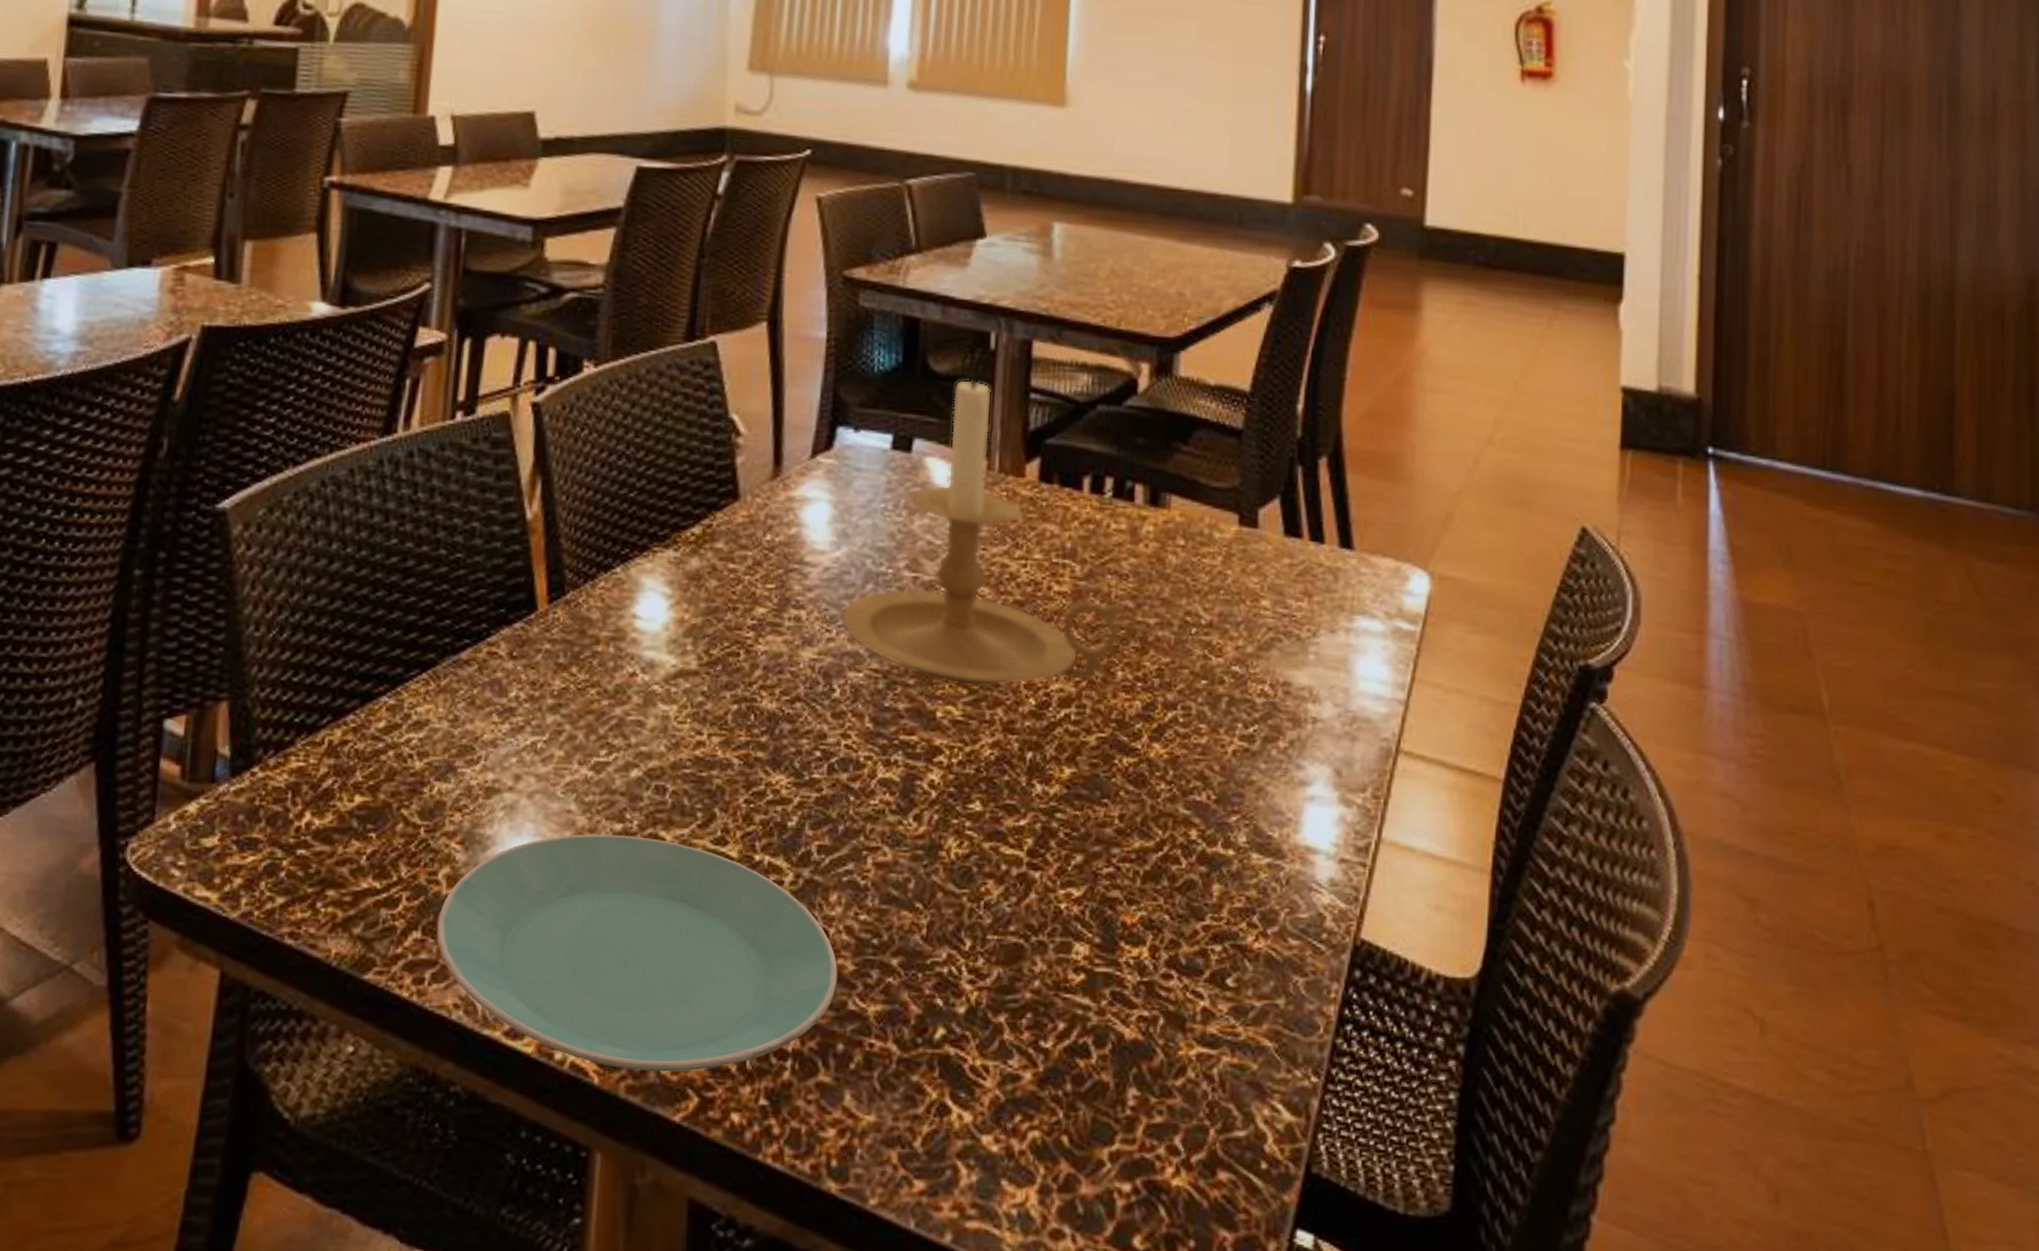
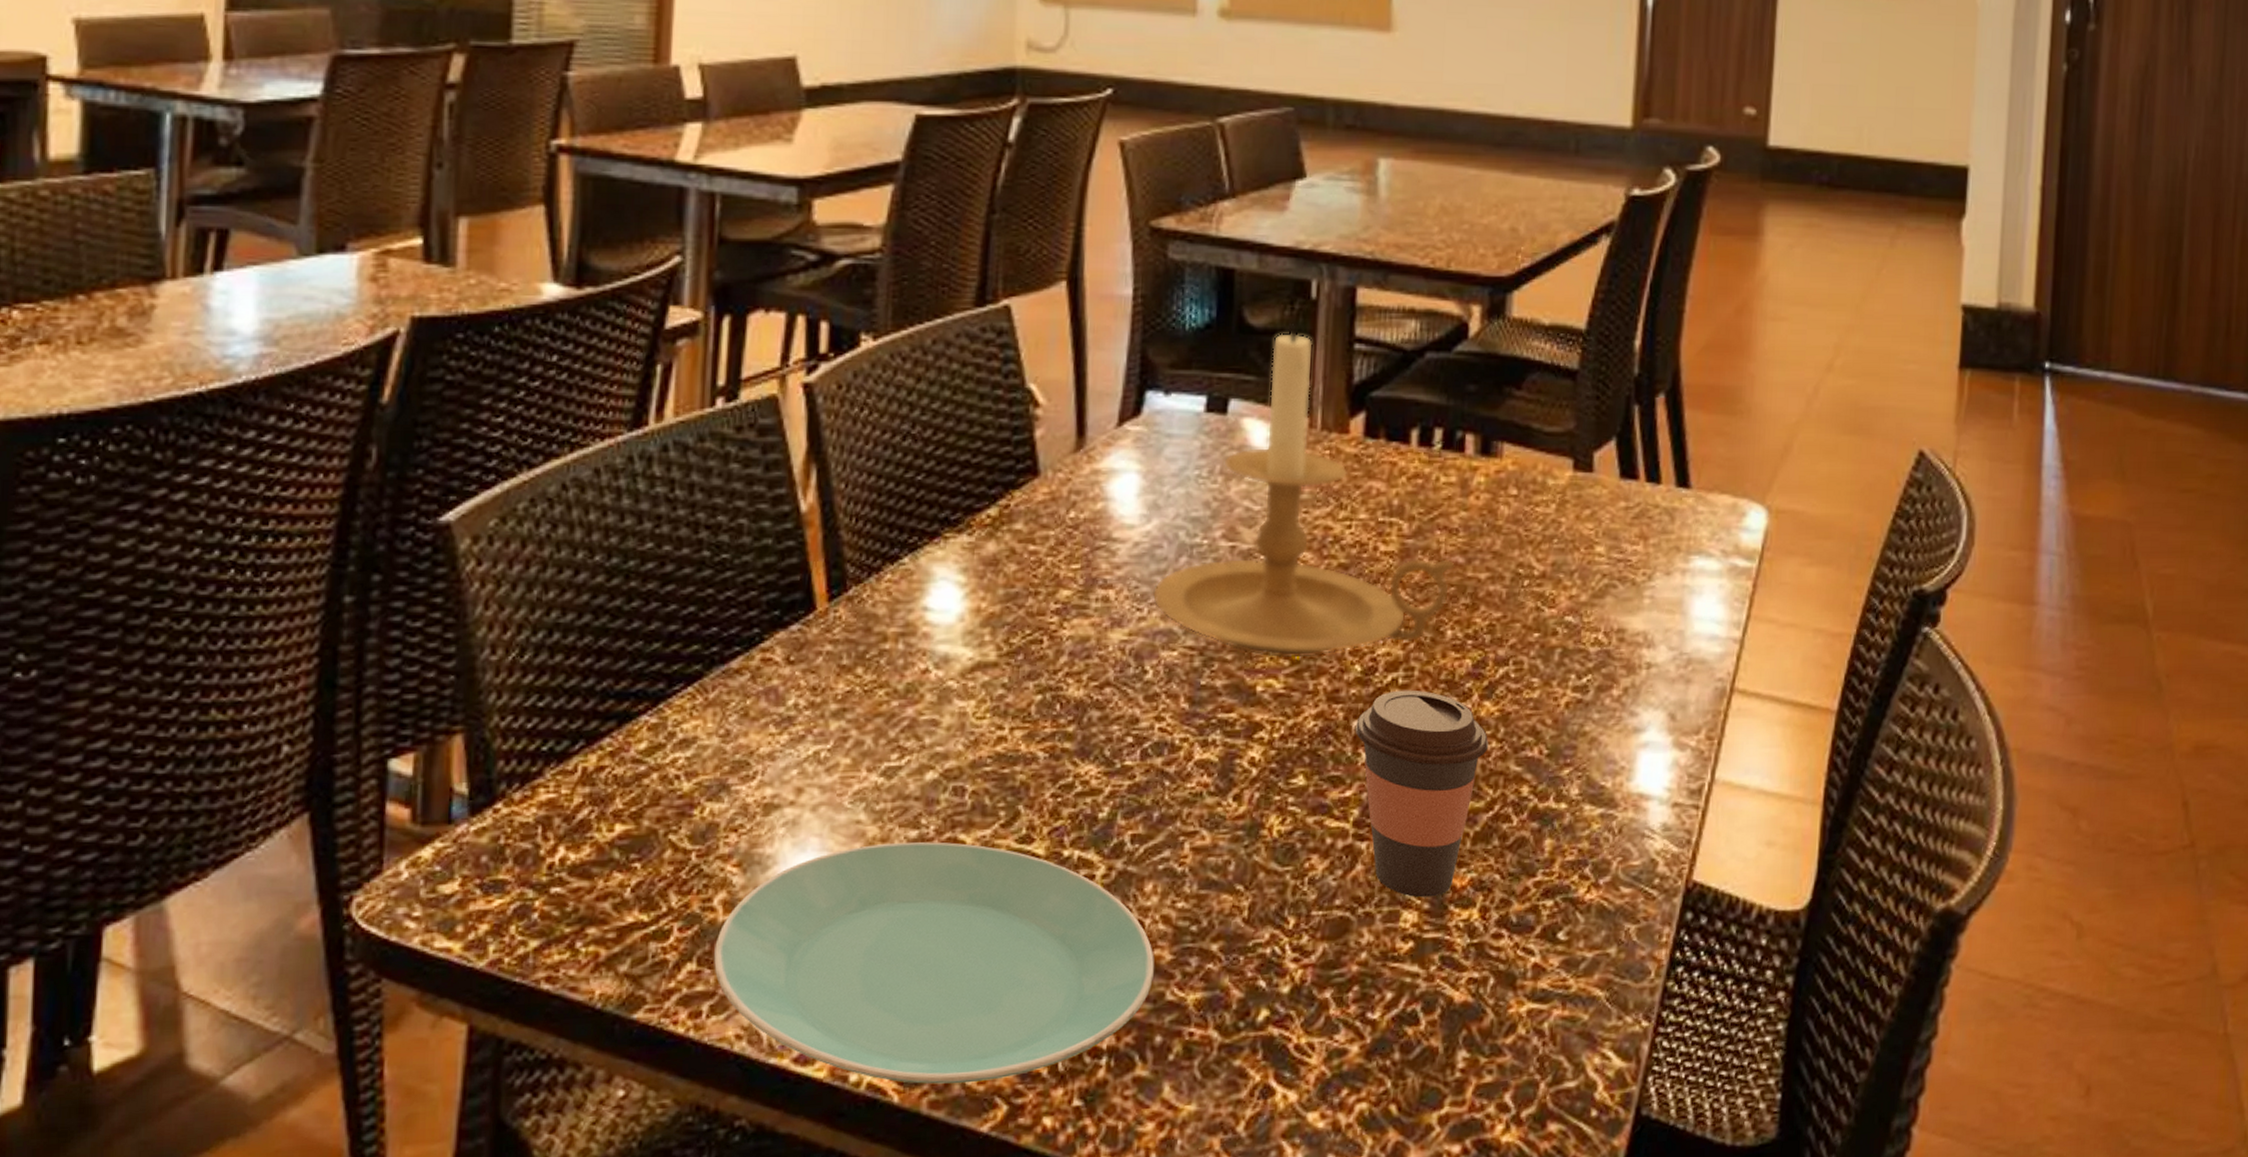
coffee cup: none [1029,726,1158,932] -> present [1355,690,1489,898]

